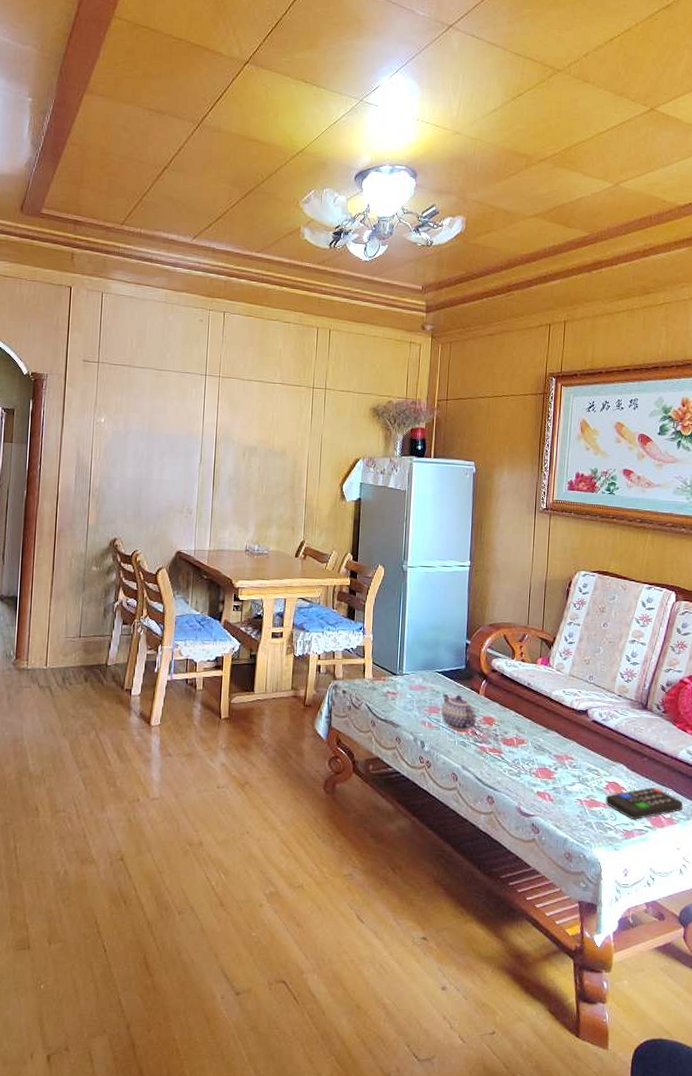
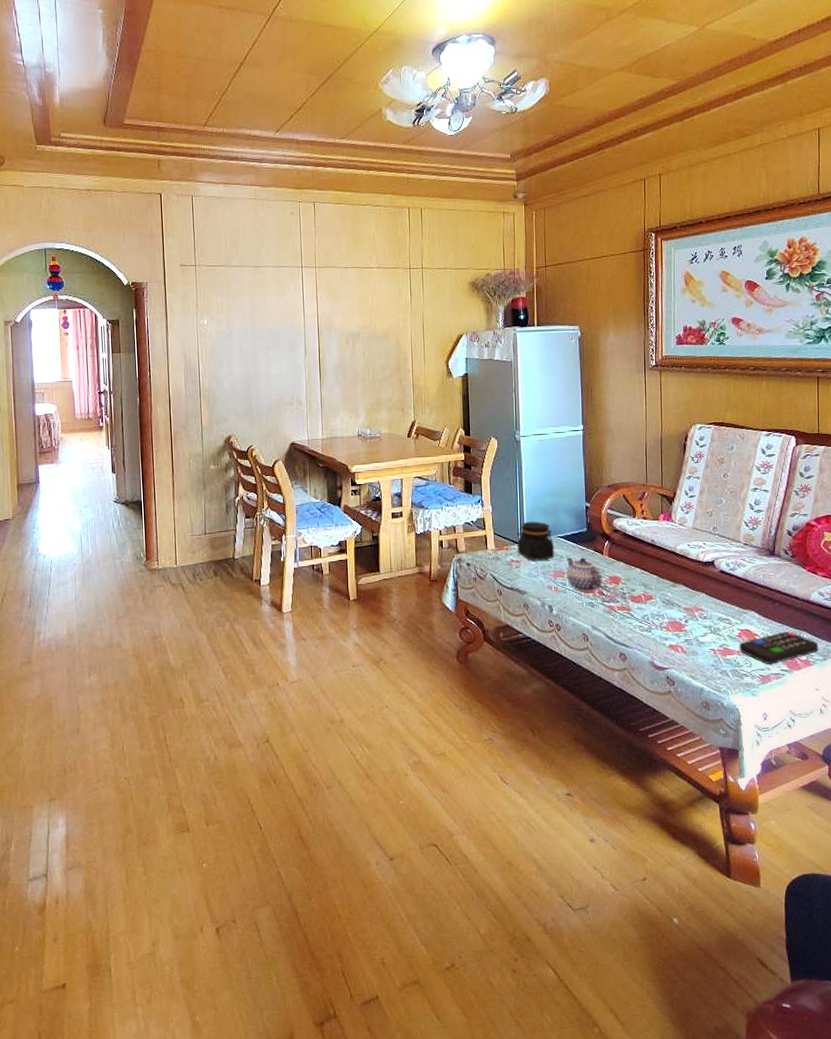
jar: none [394,653,432,695] -> present [517,521,555,561]

